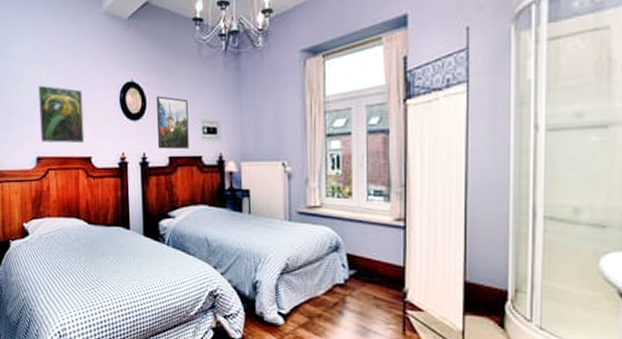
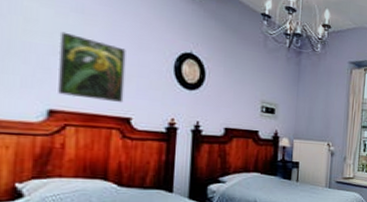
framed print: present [156,96,189,150] -> none [213,72,249,124]

